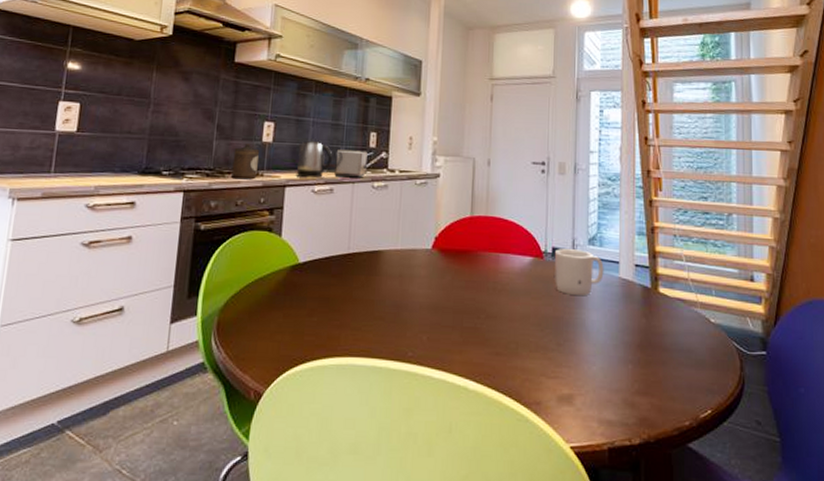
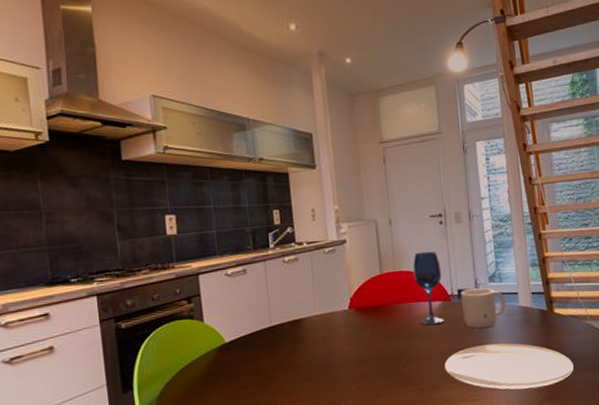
canister: present [231,144,260,180] -> none [139,239,168,276]
kettle: present [296,140,333,179] -> none [203,226,241,264]
toaster: present [334,148,368,178] -> none [242,229,276,258]
wineglass: none [506,199,537,283] -> present [412,251,444,326]
plate: none [527,314,676,379] -> present [444,343,574,392]

